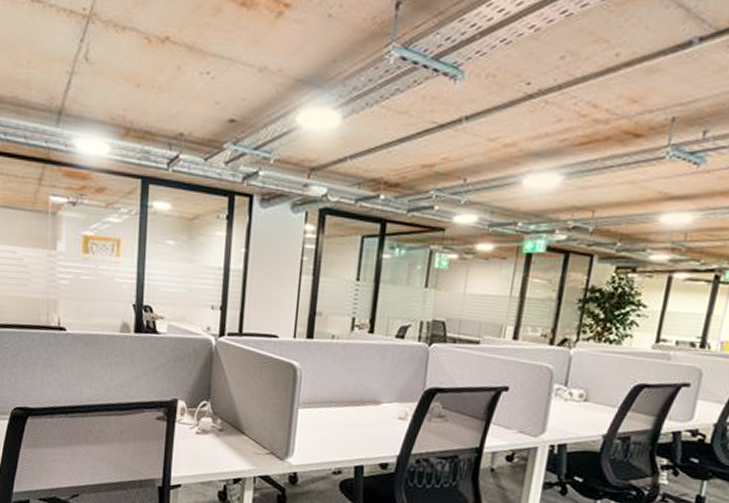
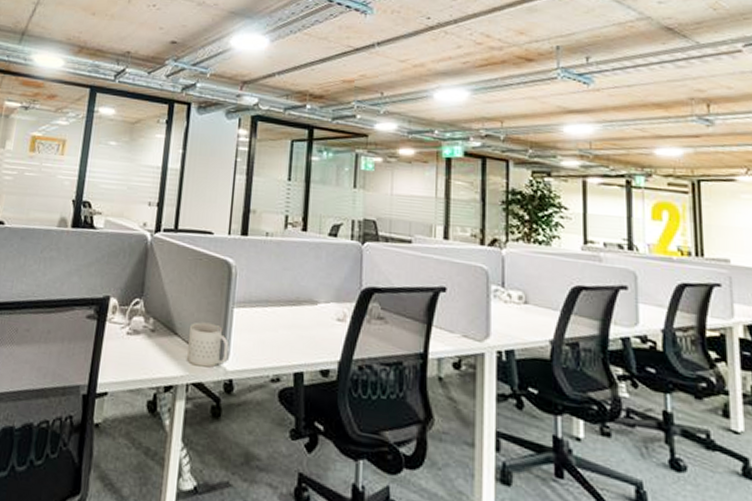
mug: none [254,422,294,462] -> present [187,322,230,368]

